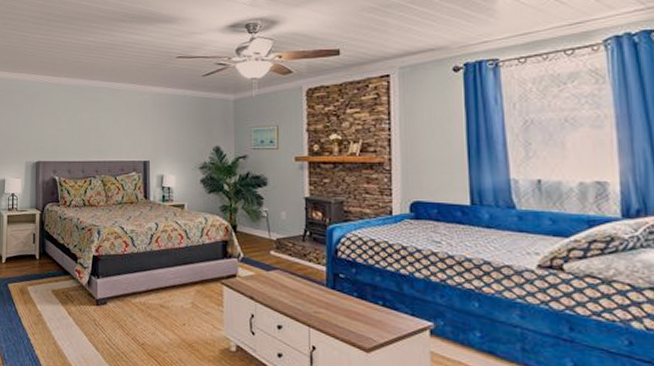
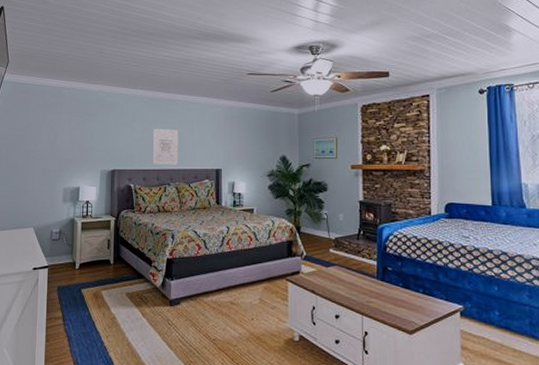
wall art: none [77,117,104,157] -> present [152,128,179,165]

